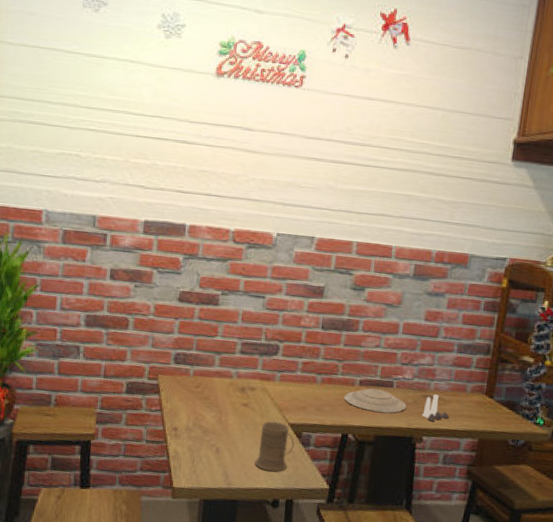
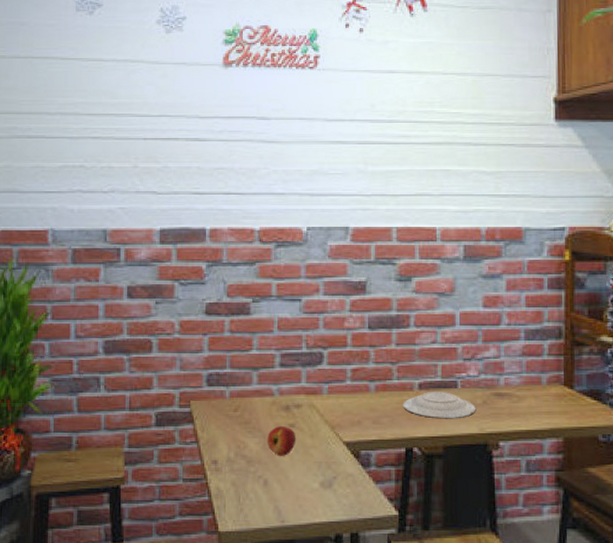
apple: none [221,403,248,430] -> present [266,425,297,456]
mug: present [255,421,295,472] -> none [310,441,353,501]
salt and pepper shaker set: present [421,394,449,422] -> none [494,391,526,423]

